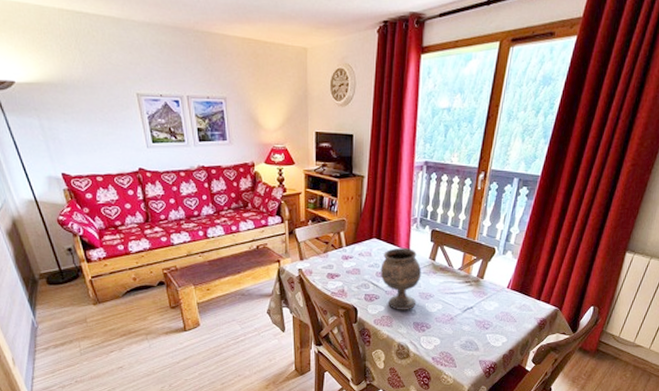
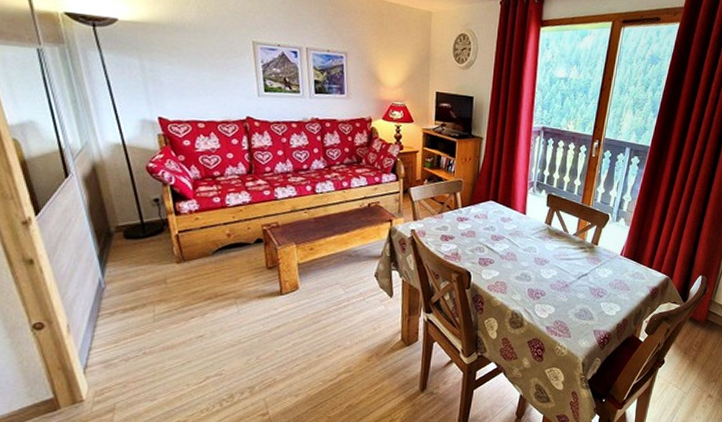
goblet: present [380,247,422,310] -> none [495,211,538,276]

